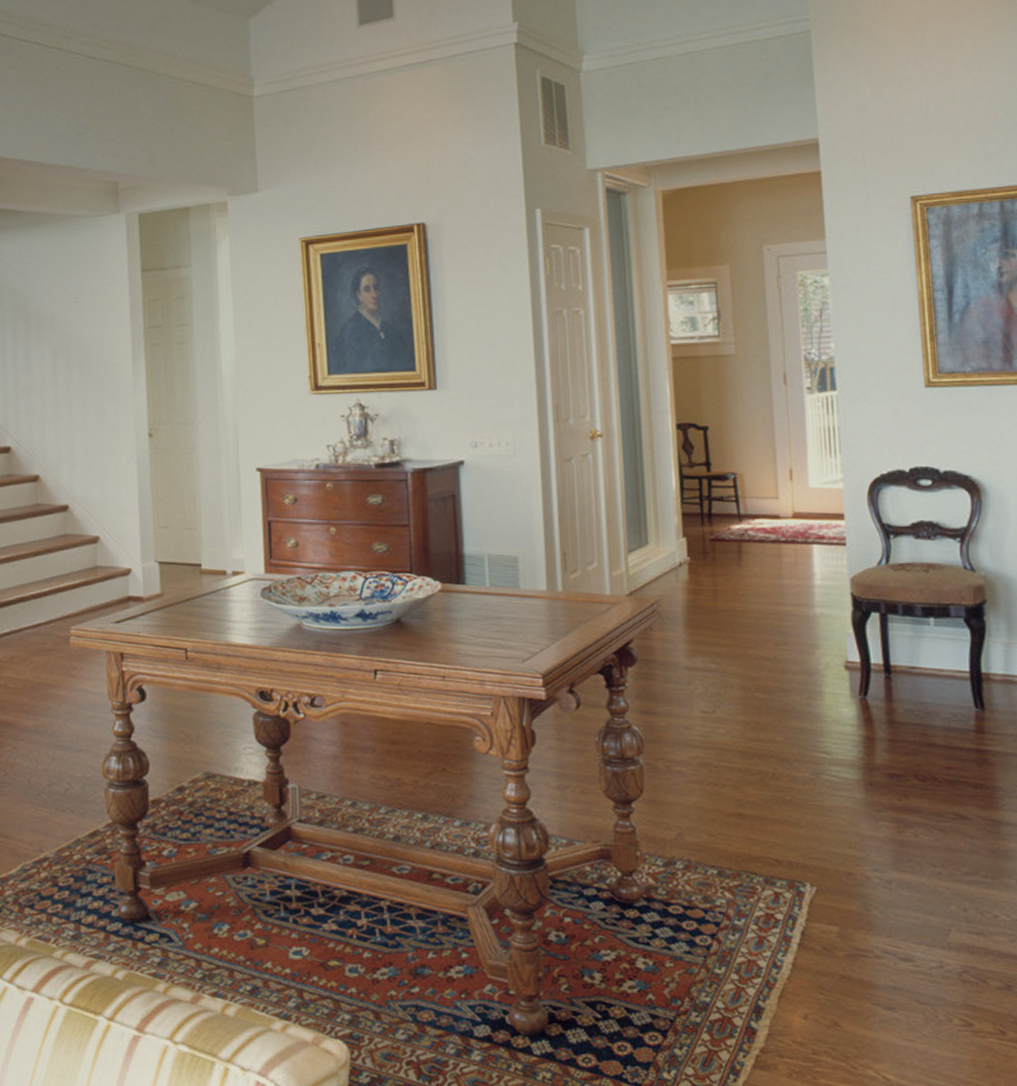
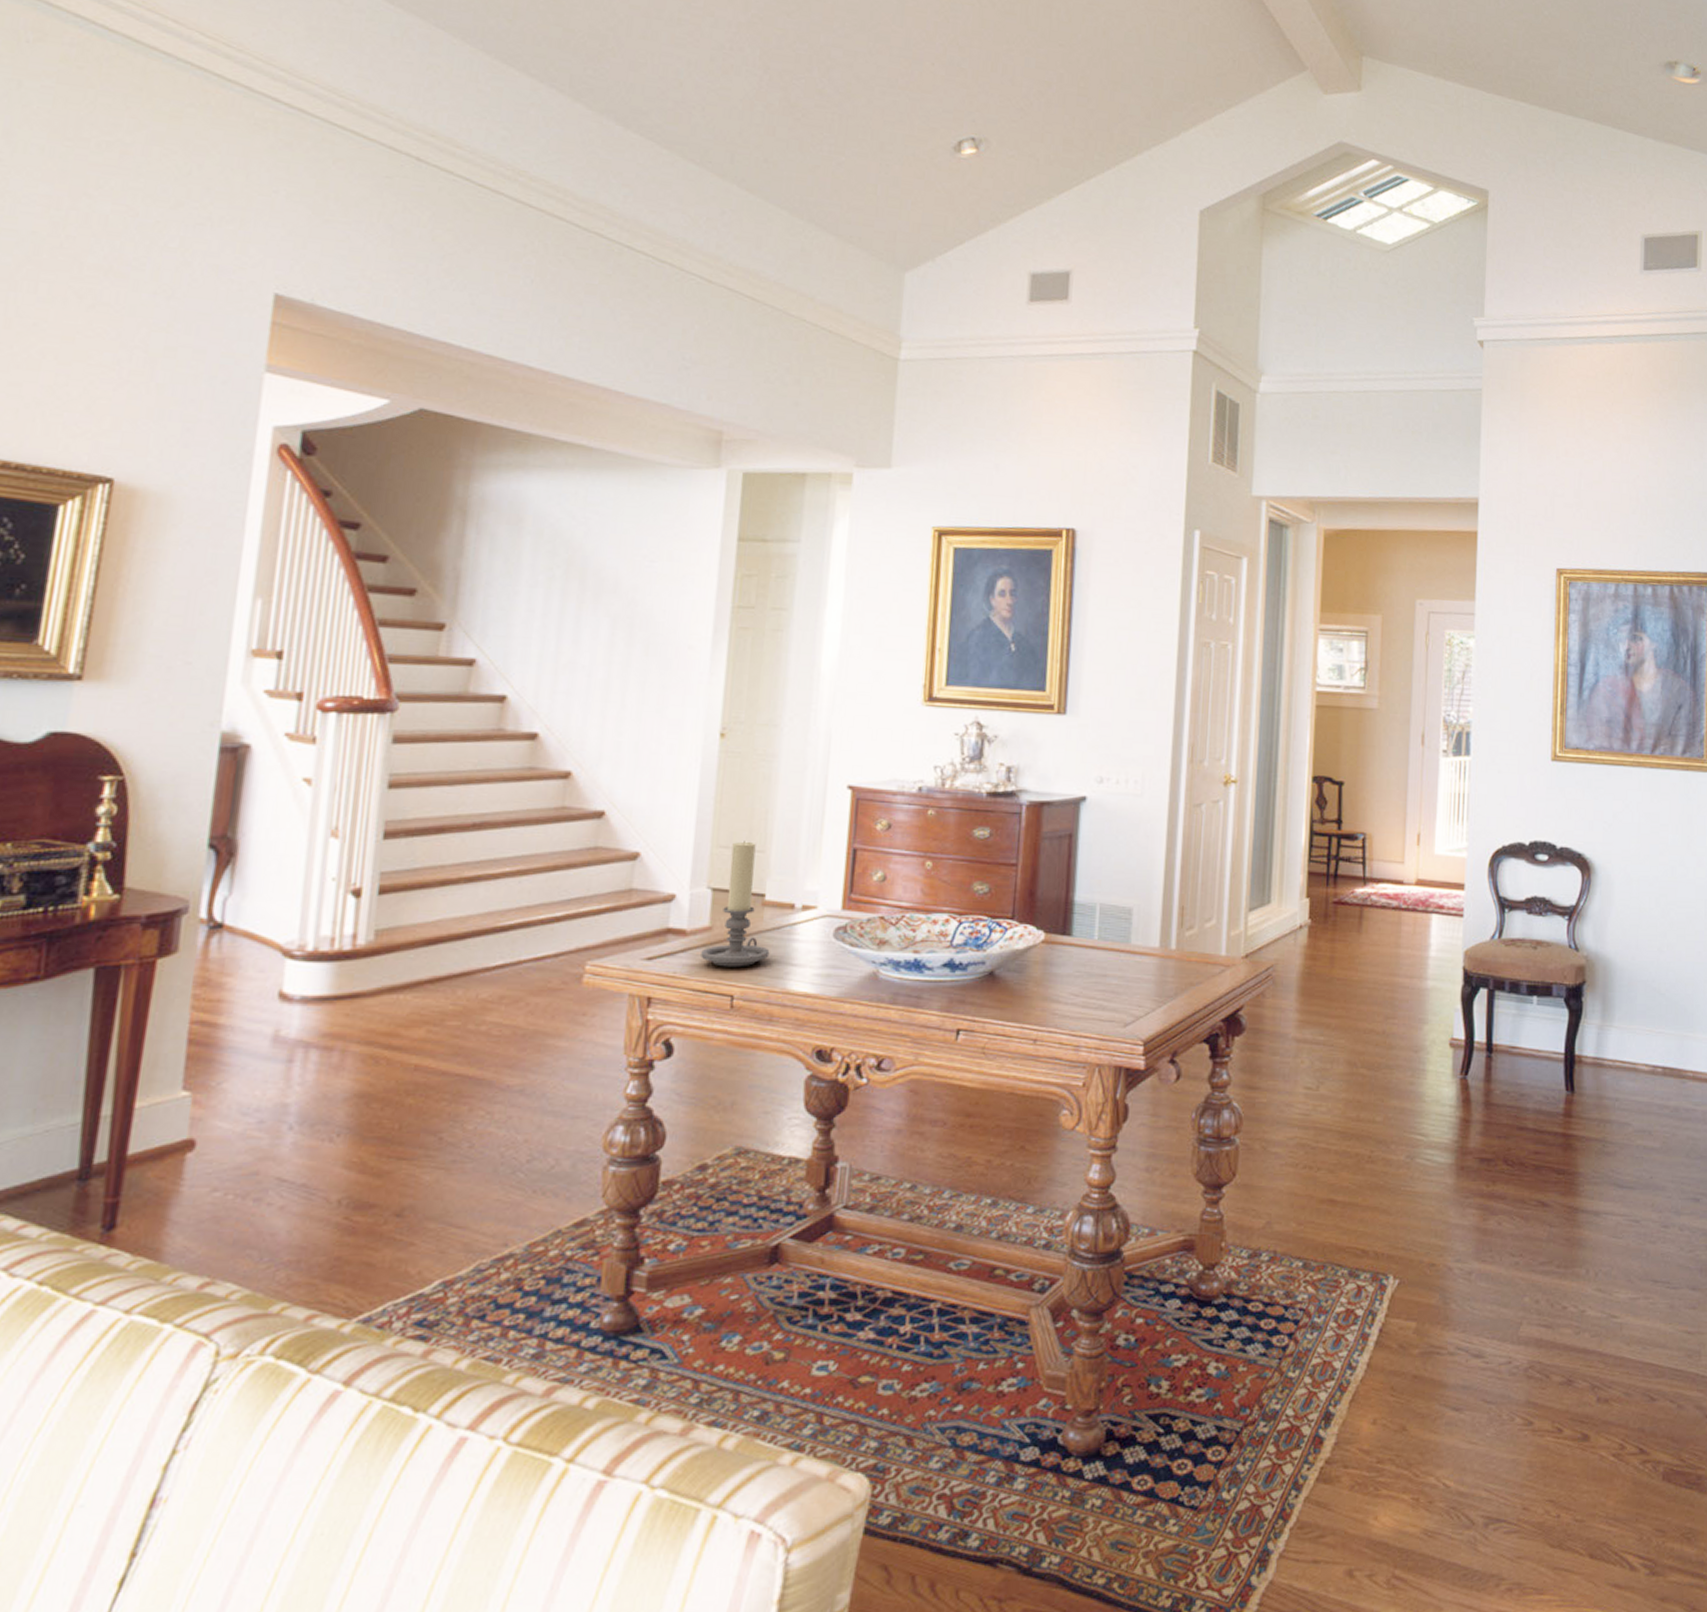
candle holder: none [157,521,211,626] -> present [701,841,770,967]

